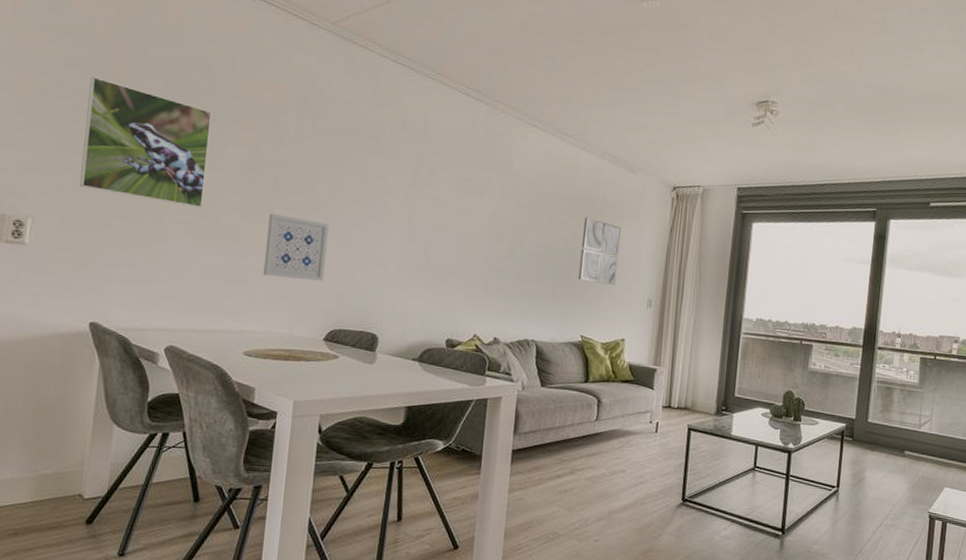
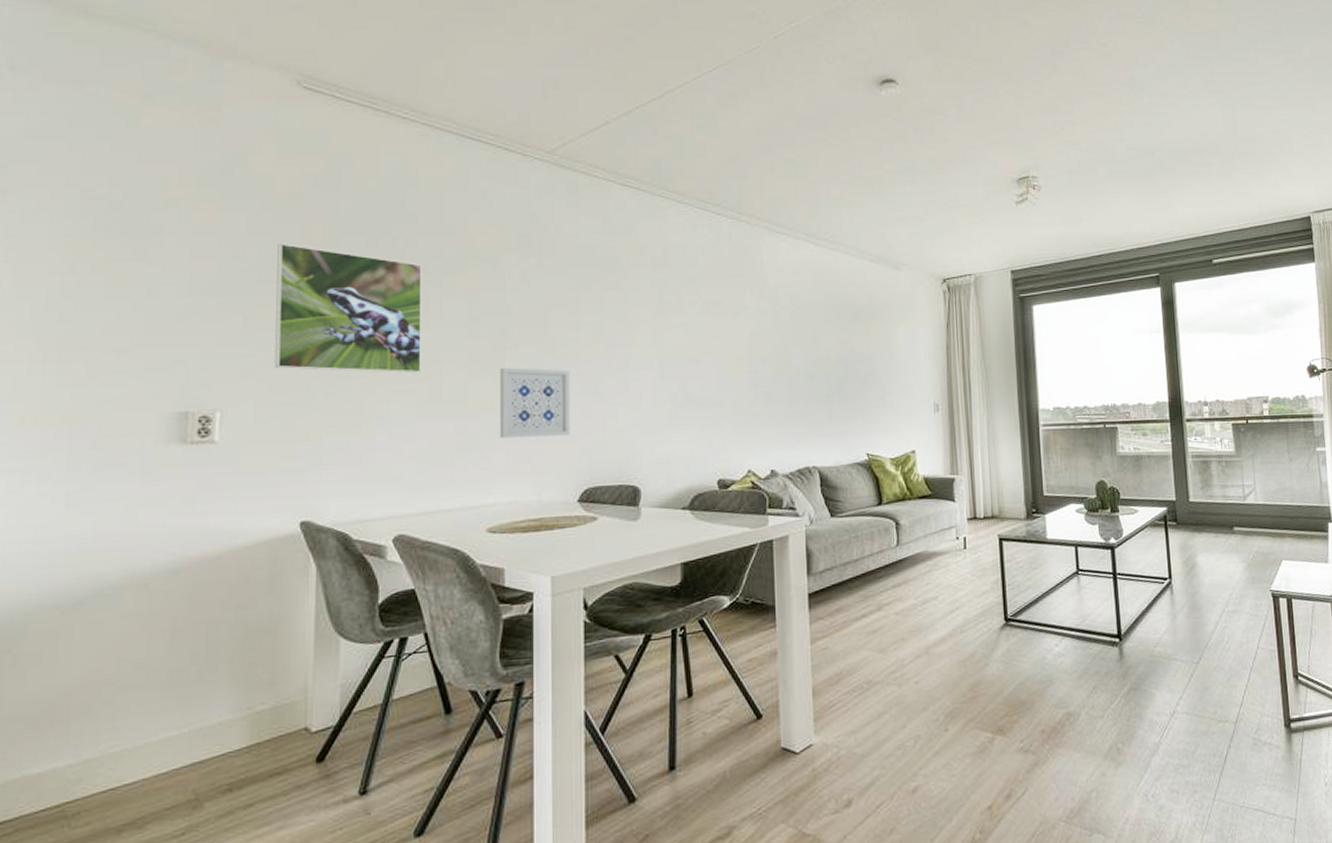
wall art: present [578,217,621,286] -> none [852,323,896,394]

